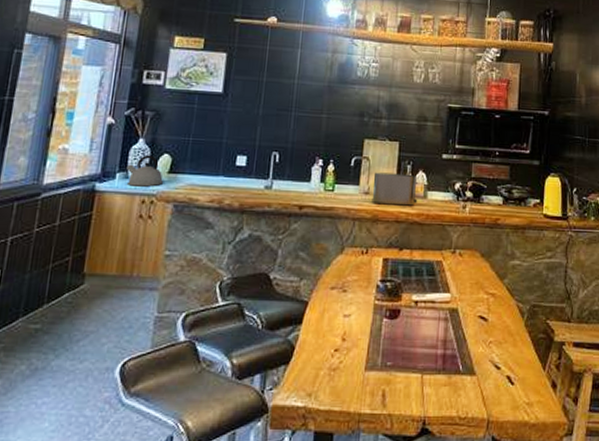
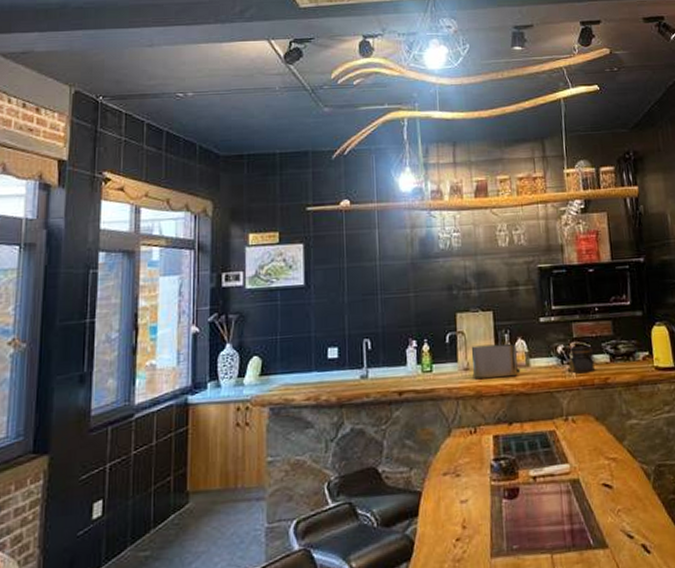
kettle: present [127,154,163,187] -> none [217,359,256,395]
jar: none [462,185,489,213] -> present [565,345,595,375]

